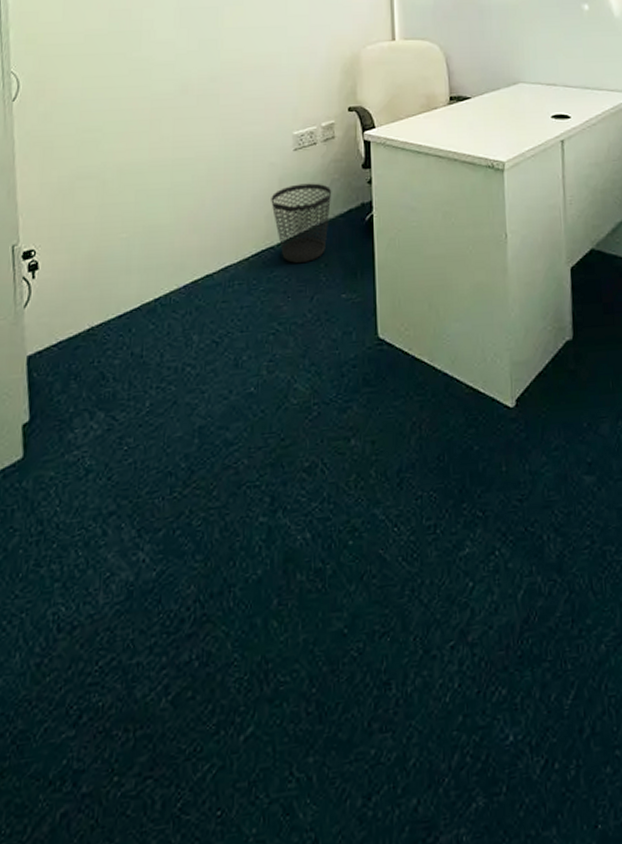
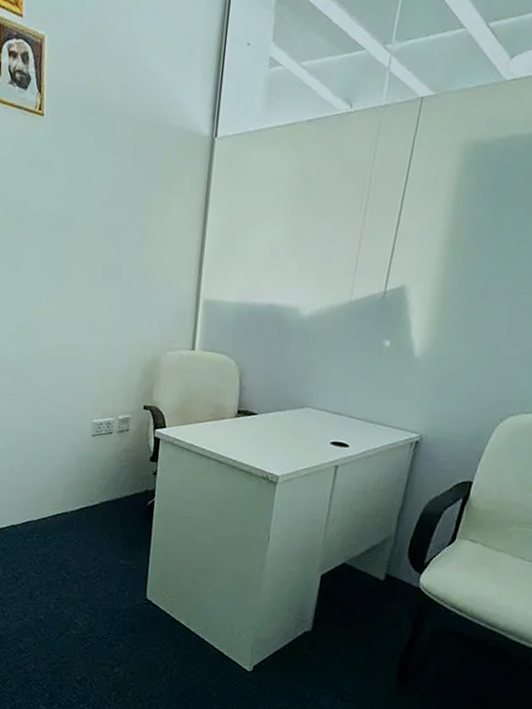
wastebasket: present [271,183,332,263] -> none [68,465,122,530]

